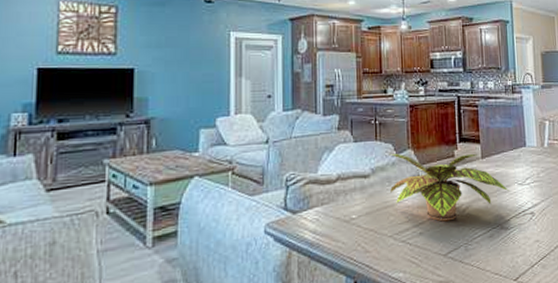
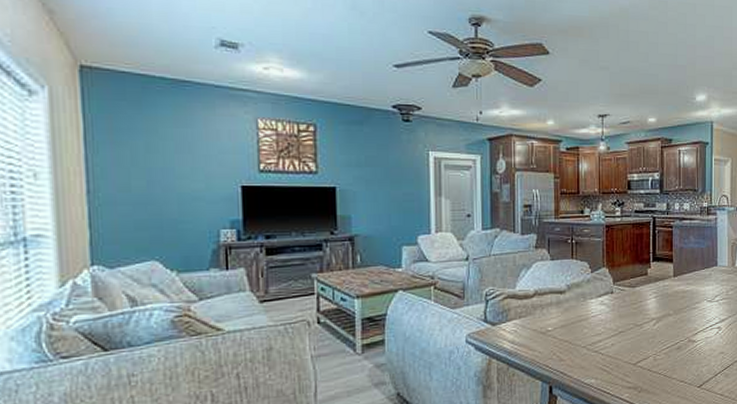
plant: present [390,154,510,222] -> none [585,271,699,334]

